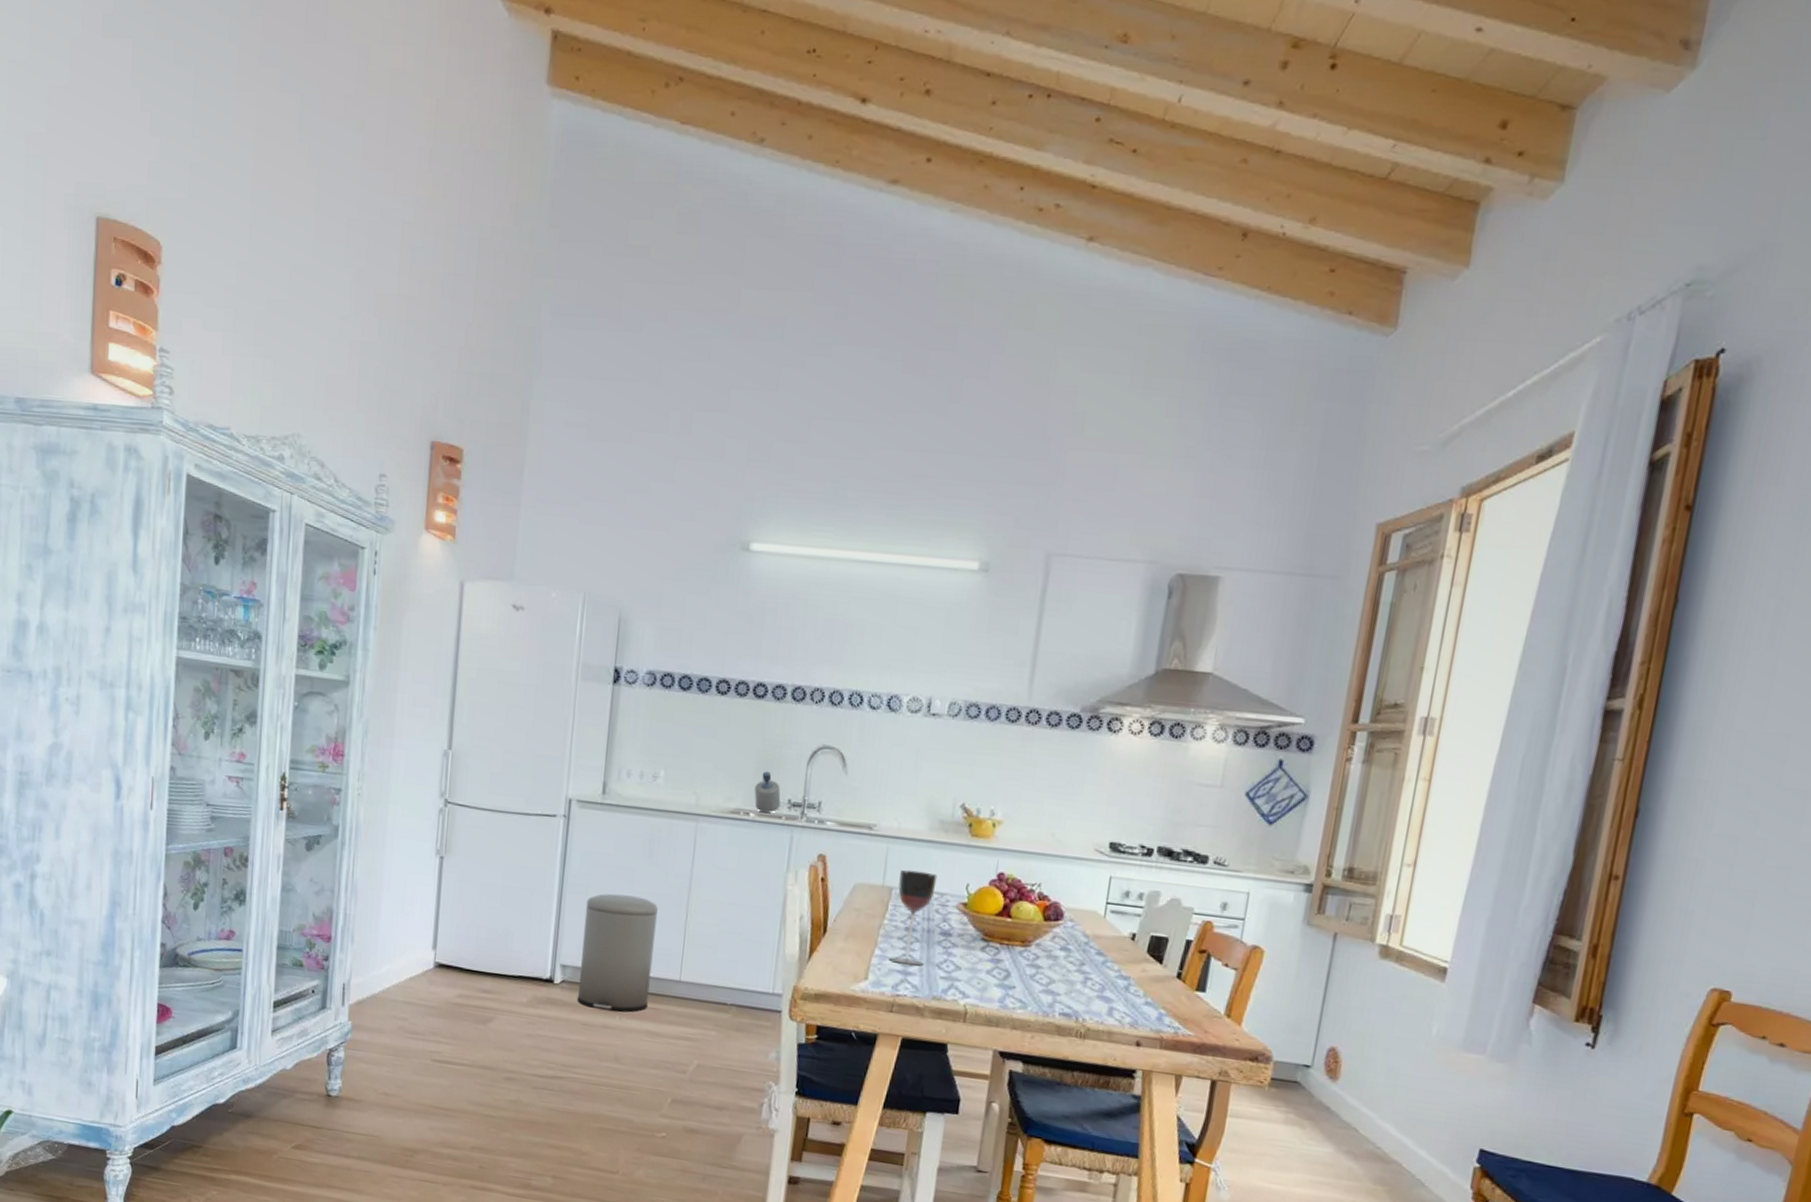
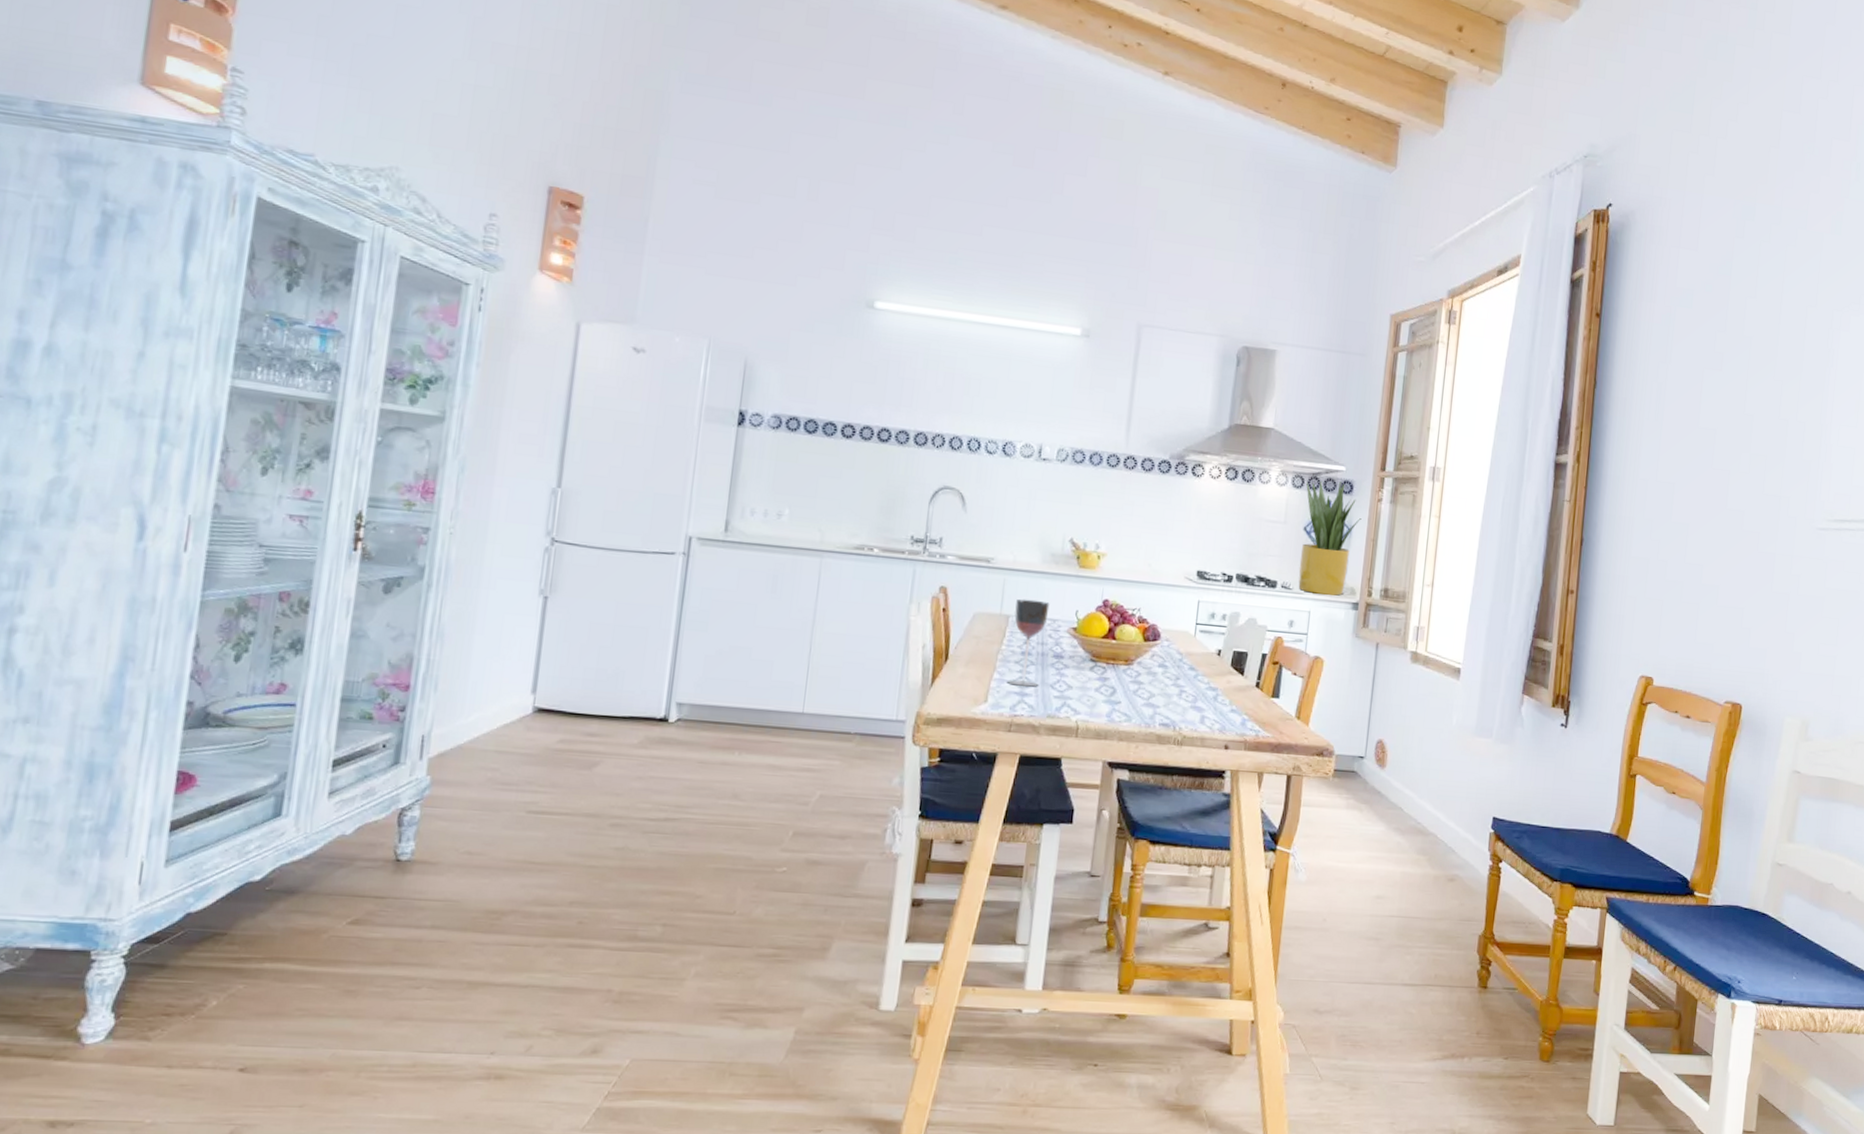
pedal bin: present [577,893,658,1012] -> none [693,629,781,748]
soap dispenser: present [754,771,781,813] -> none [878,509,904,549]
planter: none [1235,737,1323,875] -> present [1298,481,1362,596]

